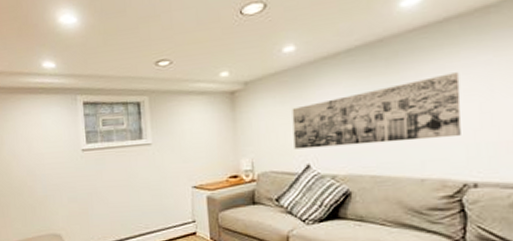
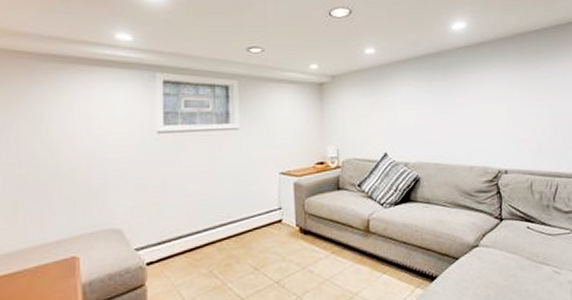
wall art: present [292,72,461,150] -> none [372,84,495,139]

